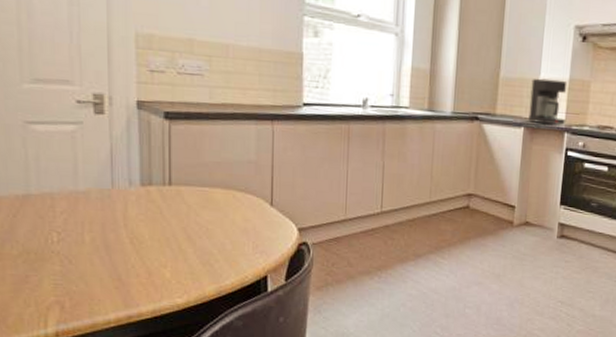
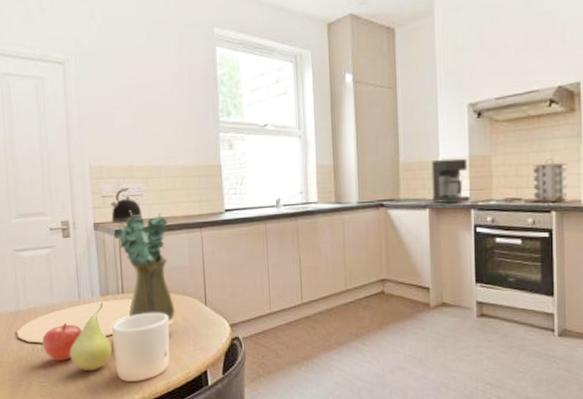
placemat: none [24,190,181,236] -> present [17,298,132,344]
fruit: none [60,213,114,257] -> present [42,323,82,361]
fruit: none [96,193,151,269] -> present [69,303,112,370]
mug: none [152,208,226,284] -> present [111,312,170,381]
kettle: none [160,63,201,105] -> present [110,187,143,224]
vase: none [164,91,234,230] -> present [114,210,176,330]

